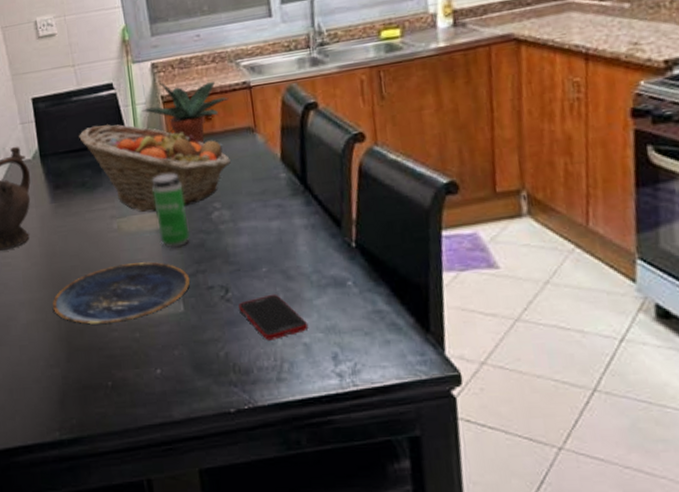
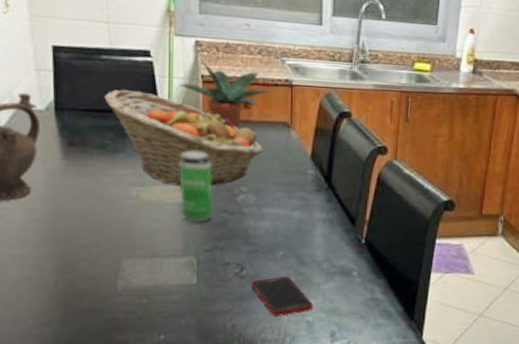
plate: present [53,262,191,325] -> none [51,232,207,289]

